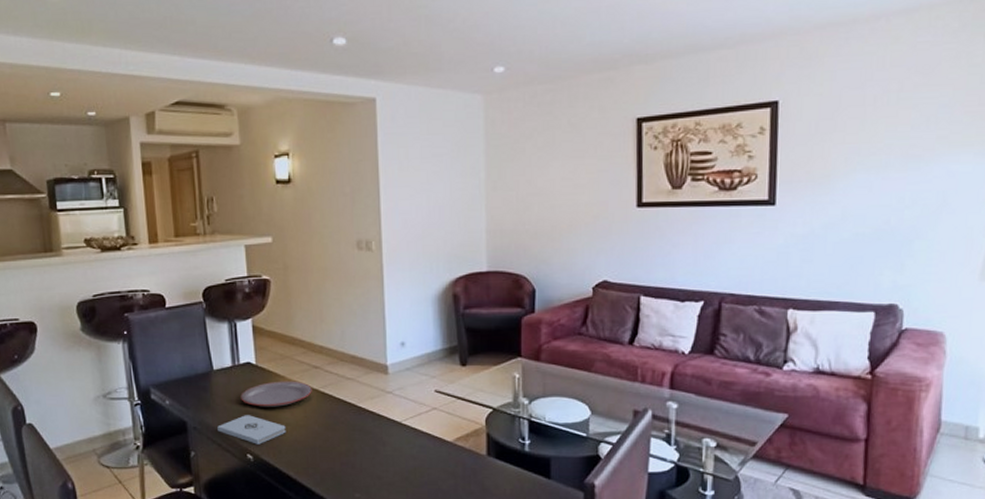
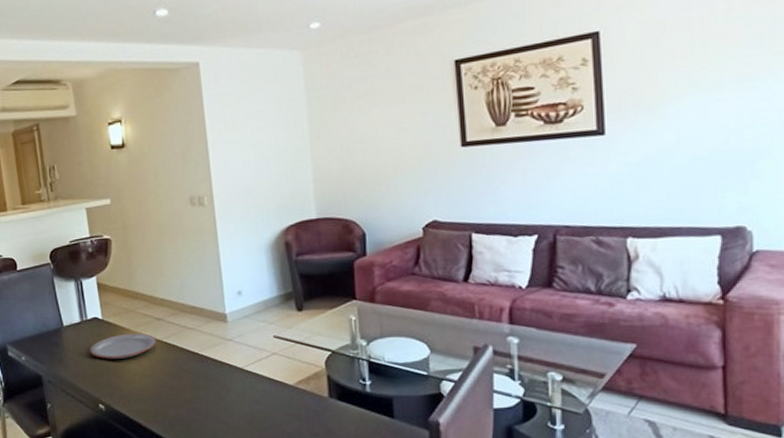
notepad: present [217,415,286,444] -> none [70,367,134,395]

